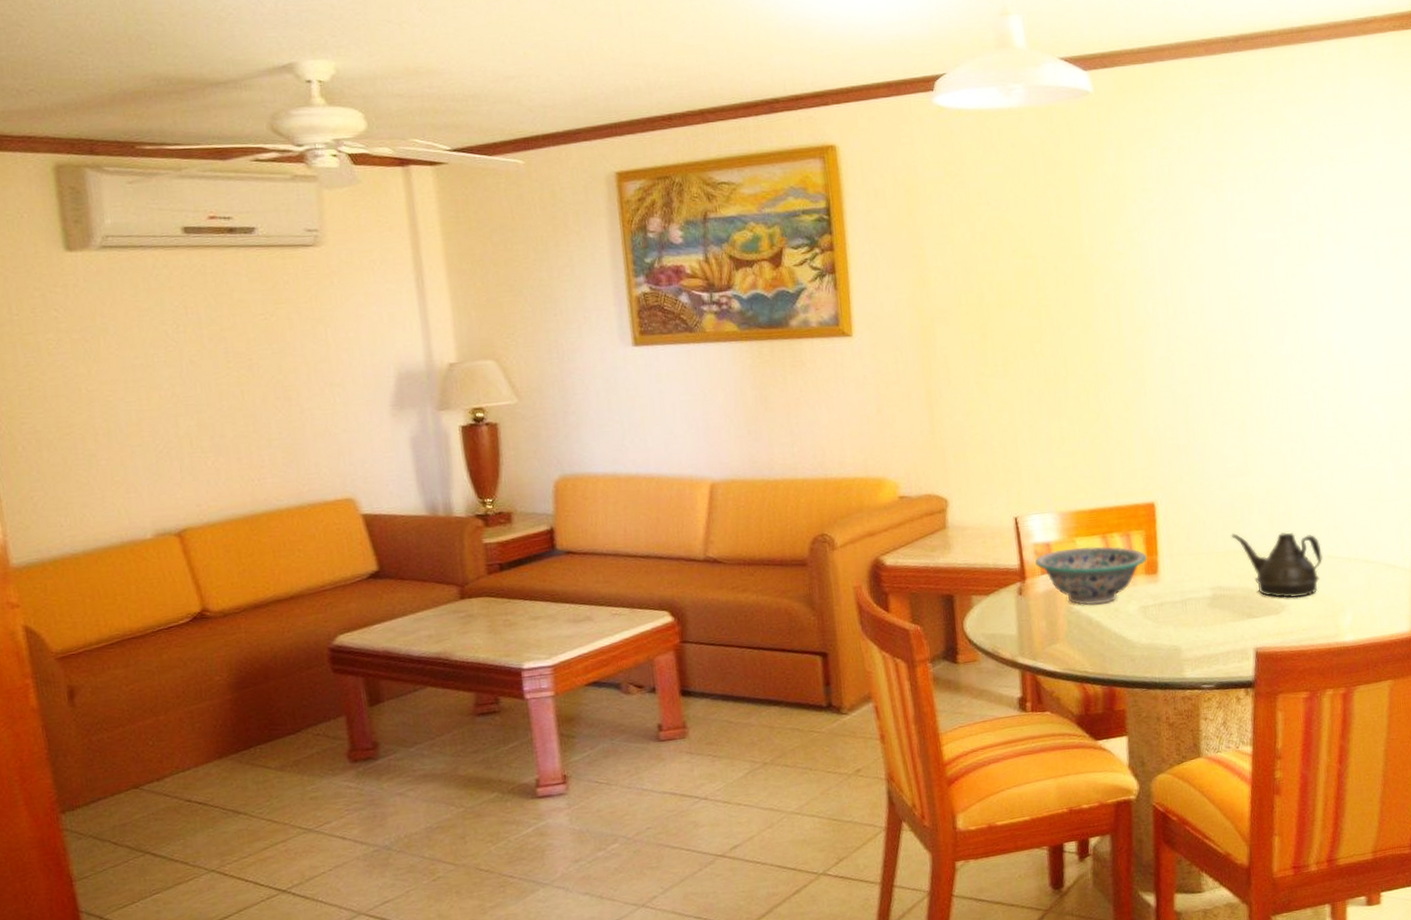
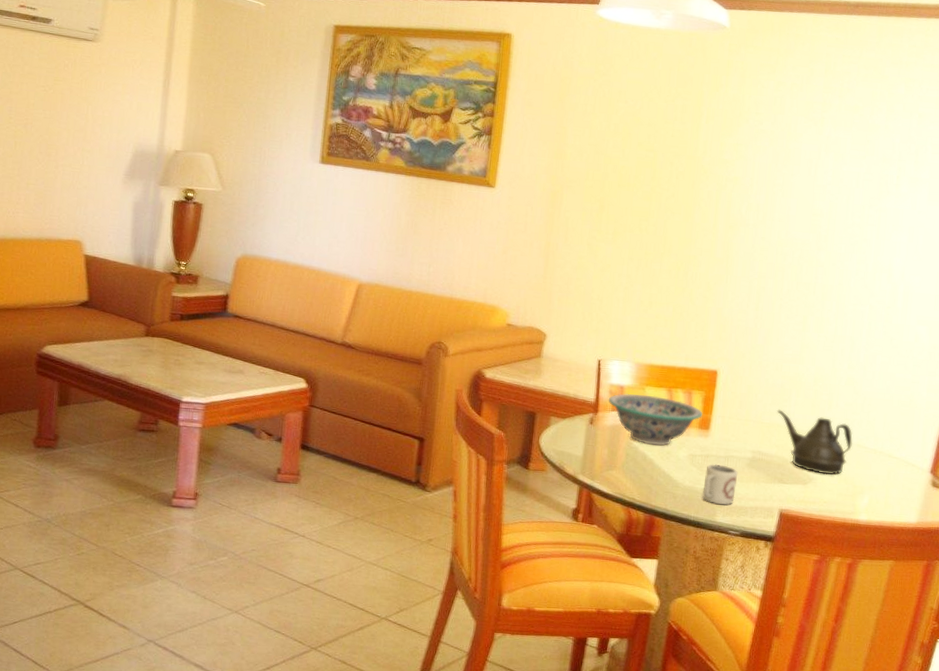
cup: none [1162,610,1202,658] -> present [701,463,738,506]

